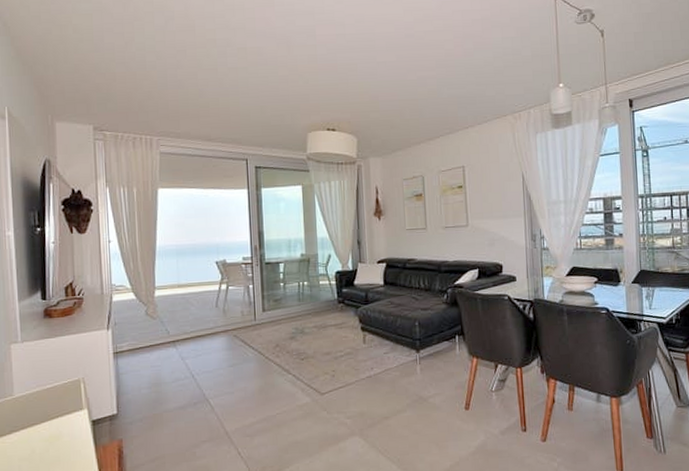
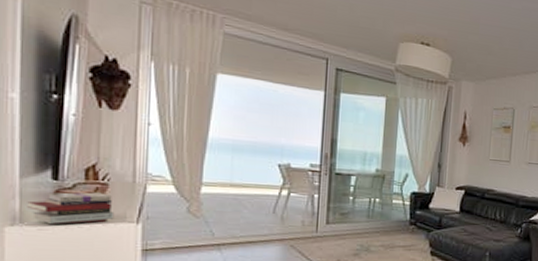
books: none [25,306,90,339] -> present [27,192,115,225]

